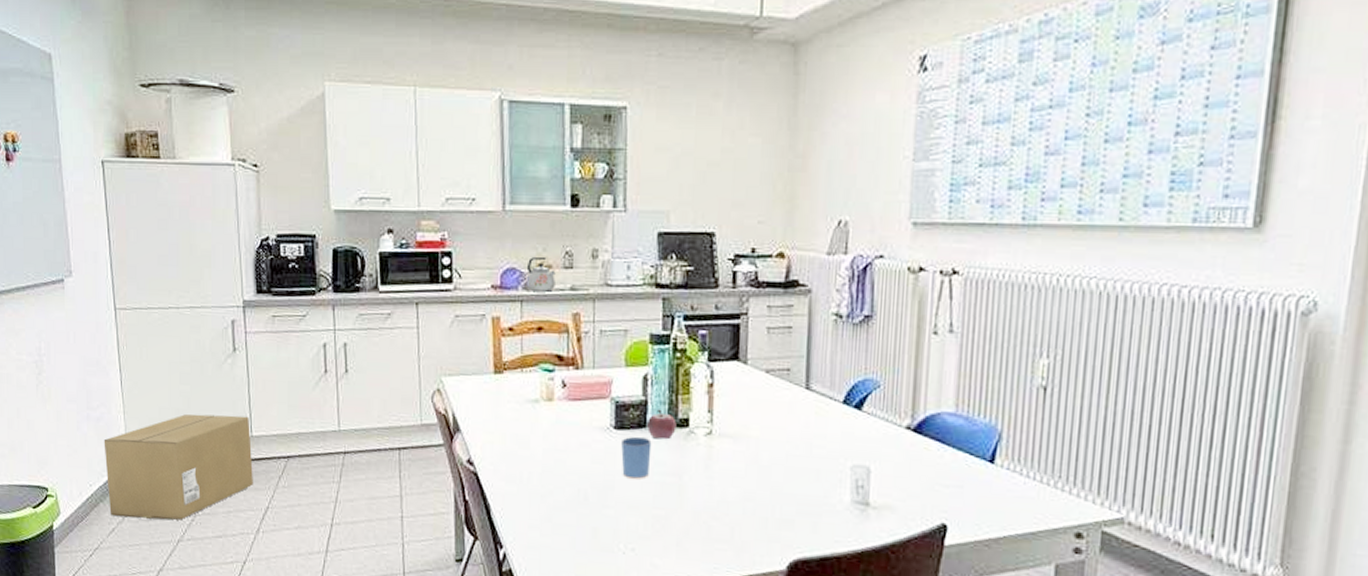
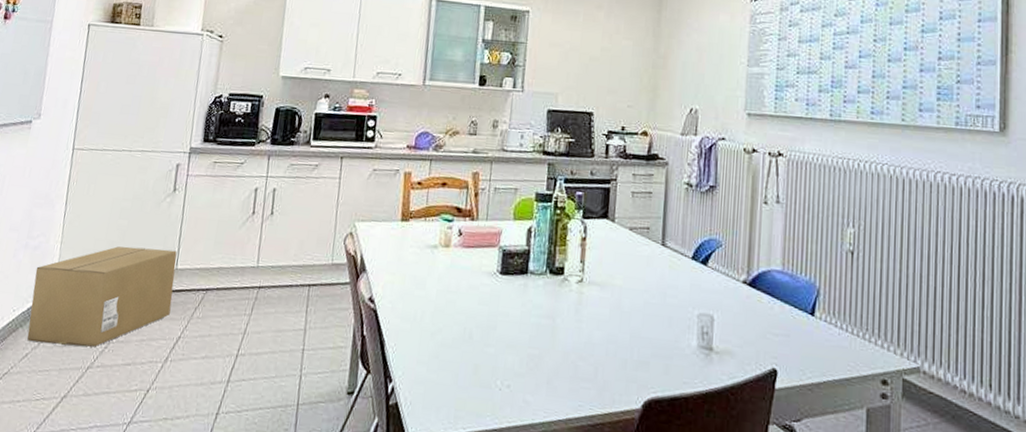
kettle: present [526,256,556,292] -> none [436,124,462,154]
mug: present [621,436,652,480] -> none [504,281,532,321]
fruit: present [646,409,677,440] -> none [527,258,554,286]

